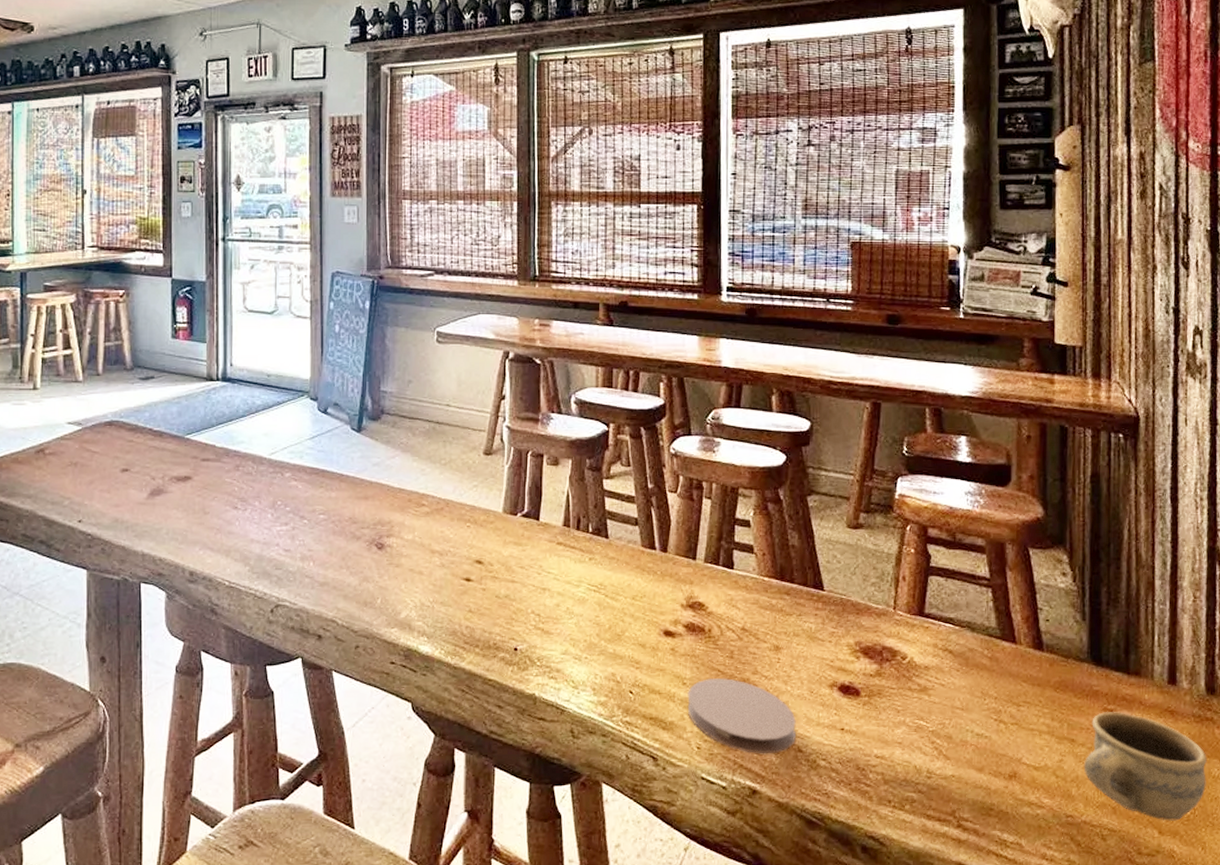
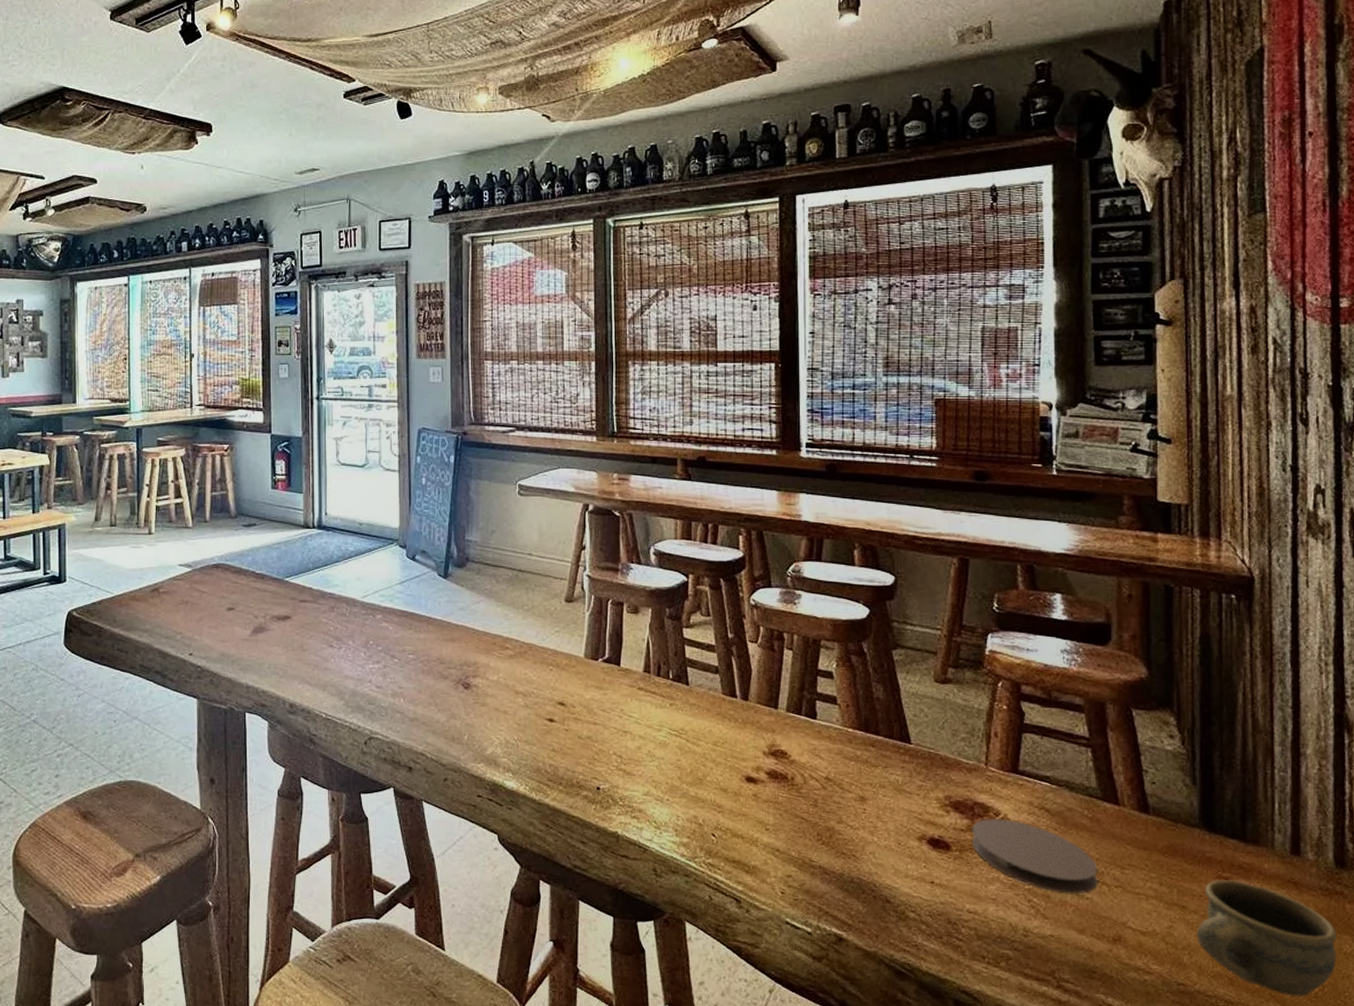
coaster: present [687,678,797,754] -> none [770,825,884,903]
coaster: none [880,662,996,734] -> present [971,818,1098,894]

